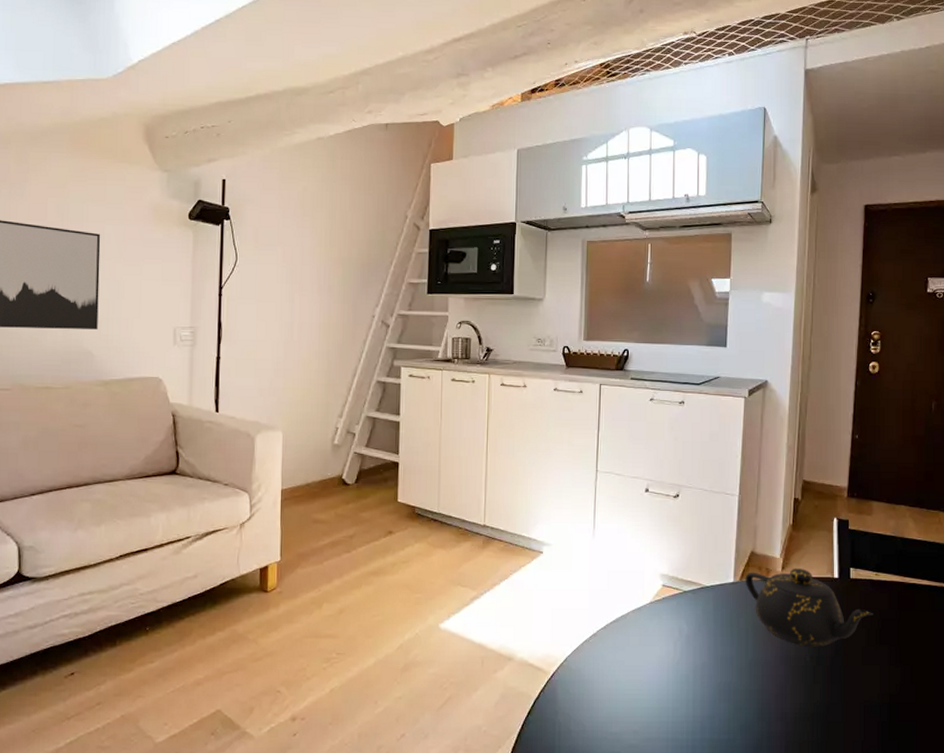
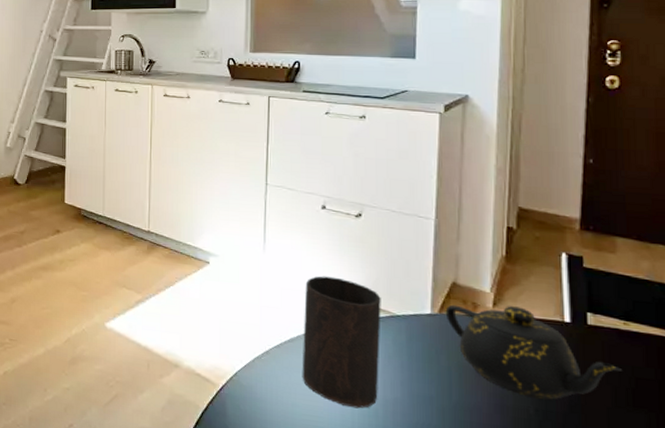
cup: none [625,556,694,677] -> present [302,276,381,409]

